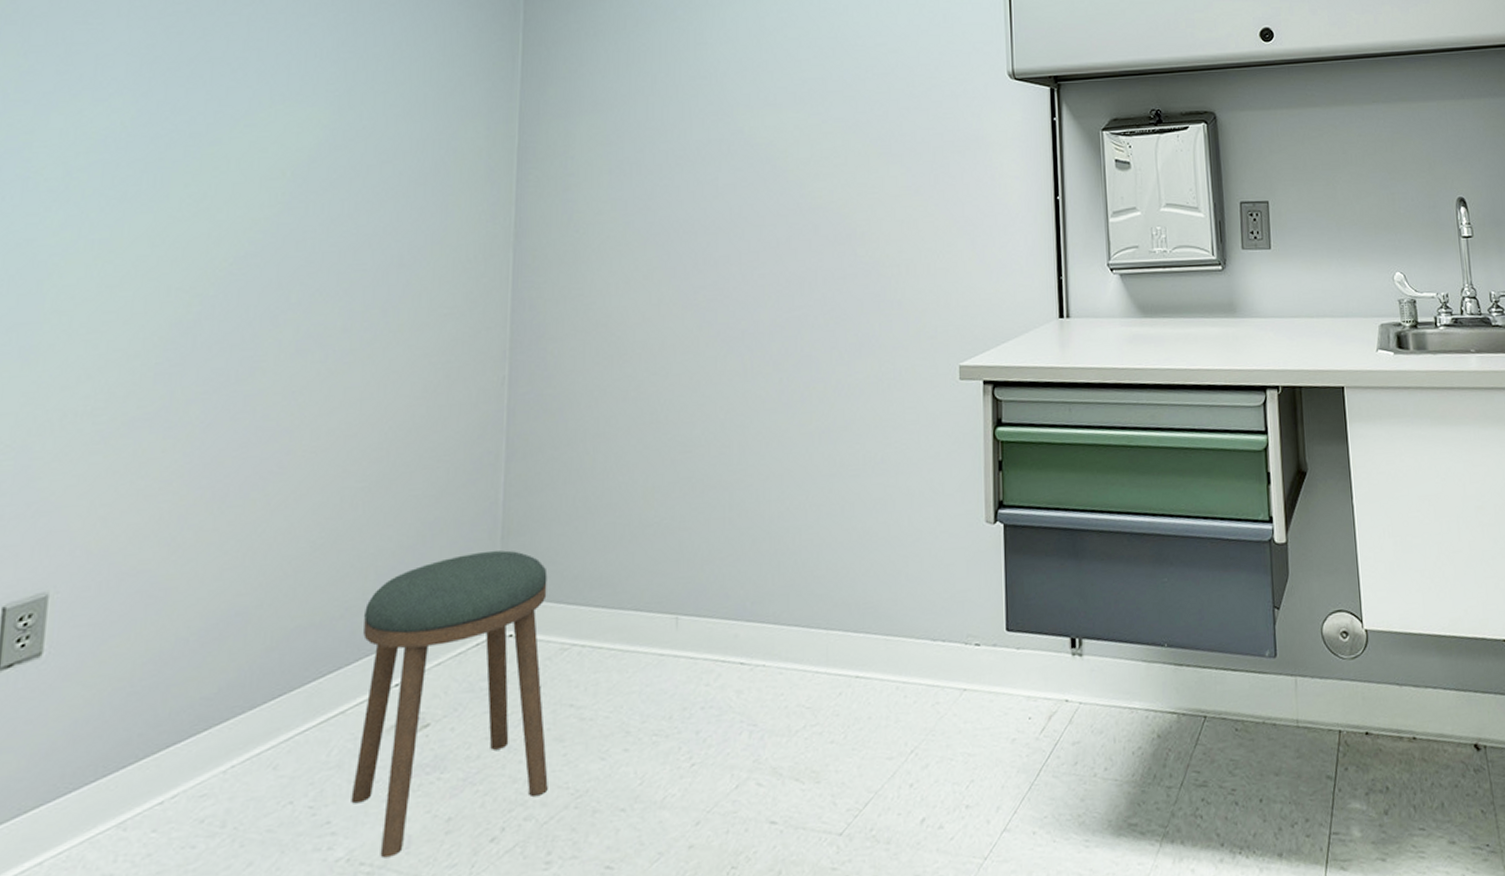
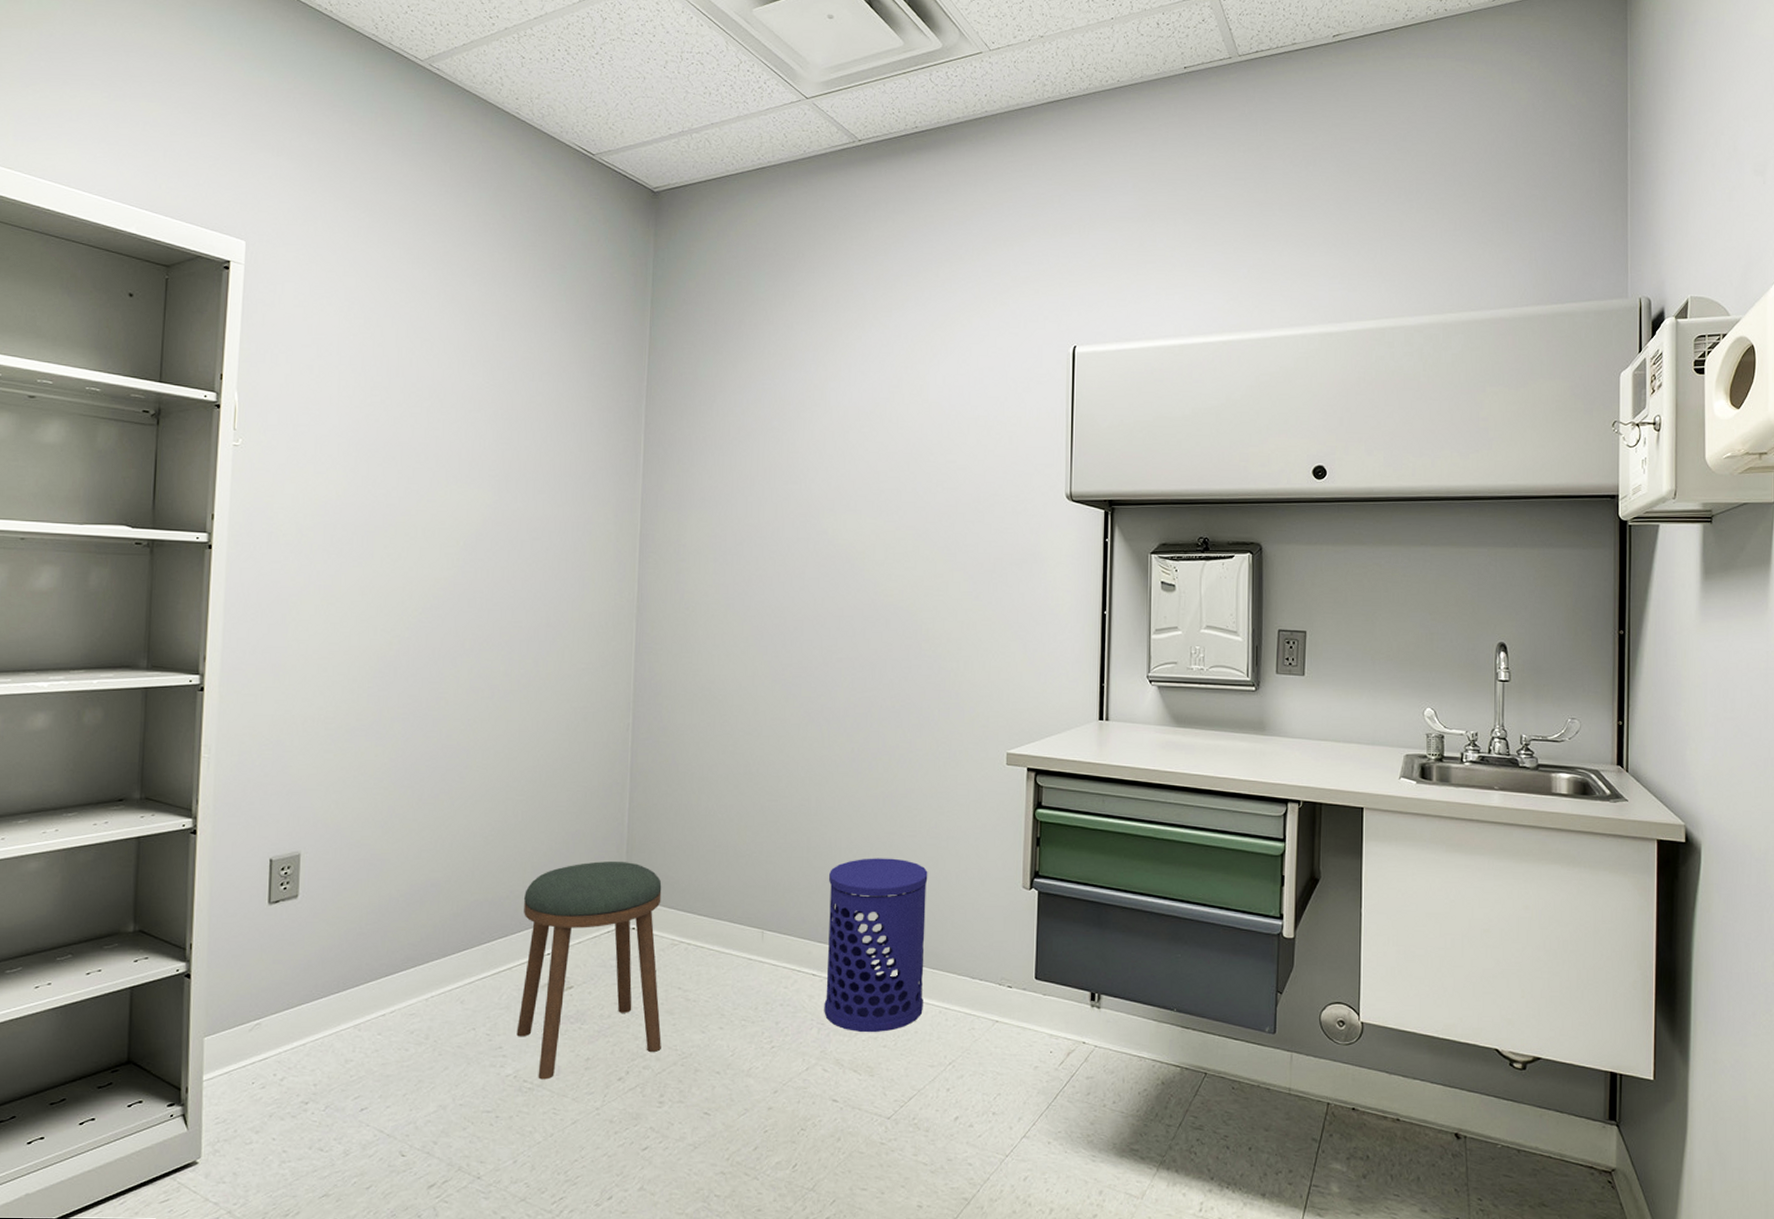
waste bin: none [756,505,877,729] -> present [824,858,928,1033]

